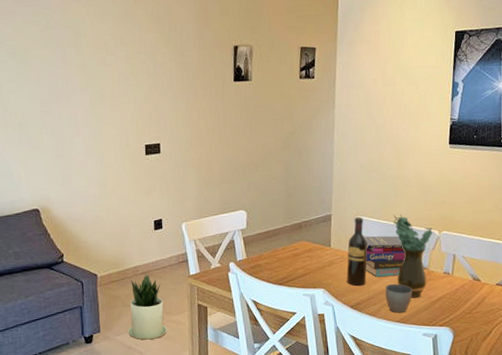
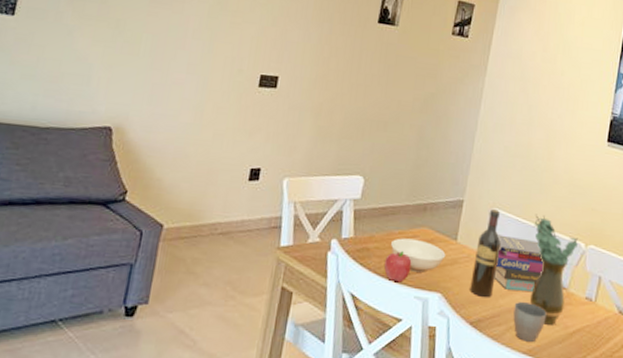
planter: present [128,274,168,340] -> none [184,235,241,325]
fruit: none [274,262,297,286] -> present [383,251,412,283]
bowl: none [277,251,323,276] -> present [391,238,446,273]

